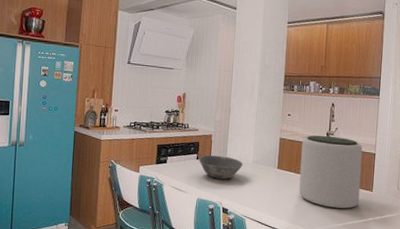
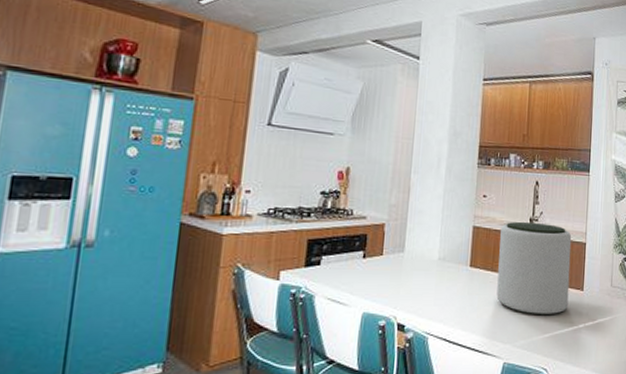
bowl: present [198,155,243,180] -> none [365,251,426,285]

